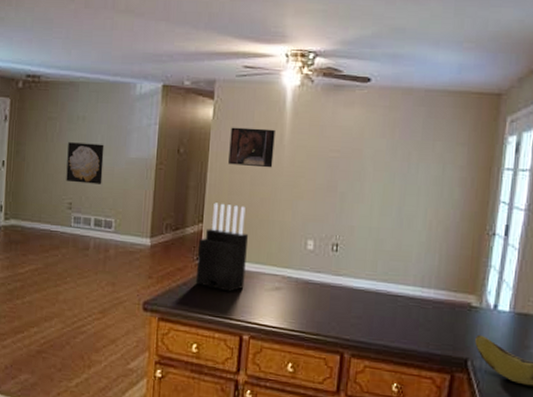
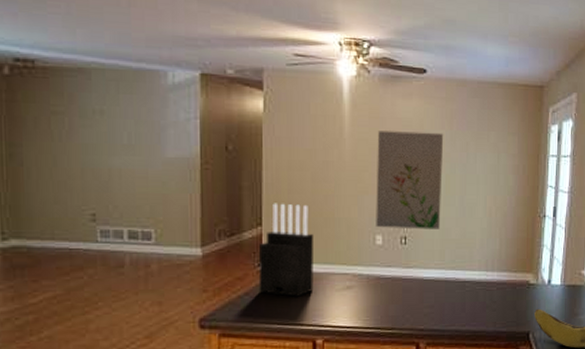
wall art: present [66,142,105,184] -> none [83,141,134,190]
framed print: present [228,127,275,168] -> none [285,120,334,163]
wall art: none [308,138,385,239] -> present [376,131,444,229]

